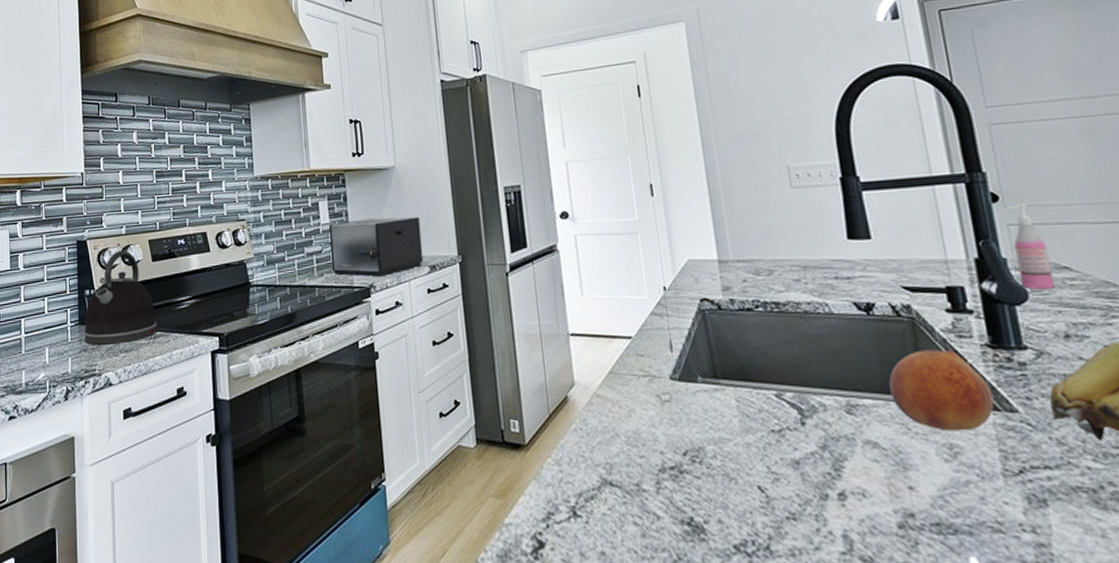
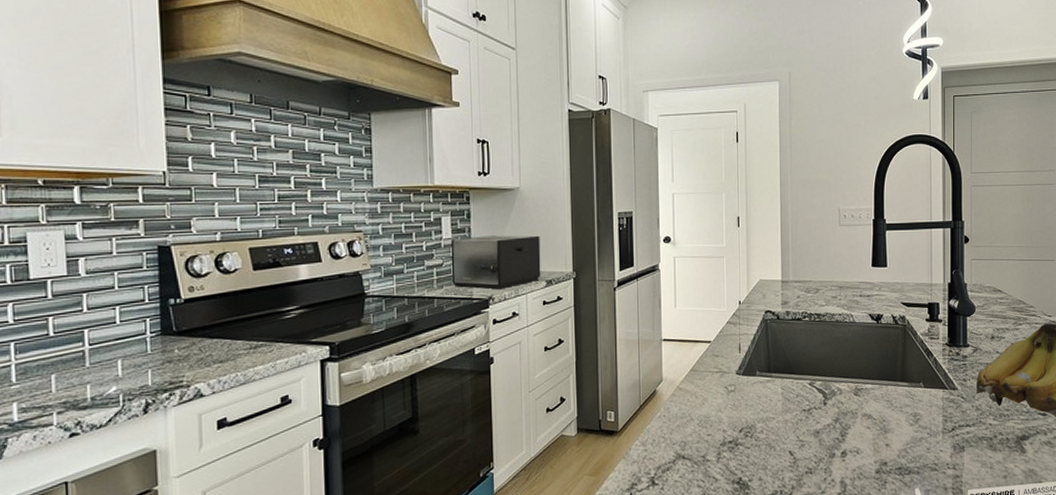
kettle: present [82,250,157,345] -> none [166,257,259,356]
fruit: present [888,349,995,432] -> none [884,348,945,405]
soap dispenser: present [1007,203,1055,291] -> none [972,245,991,306]

